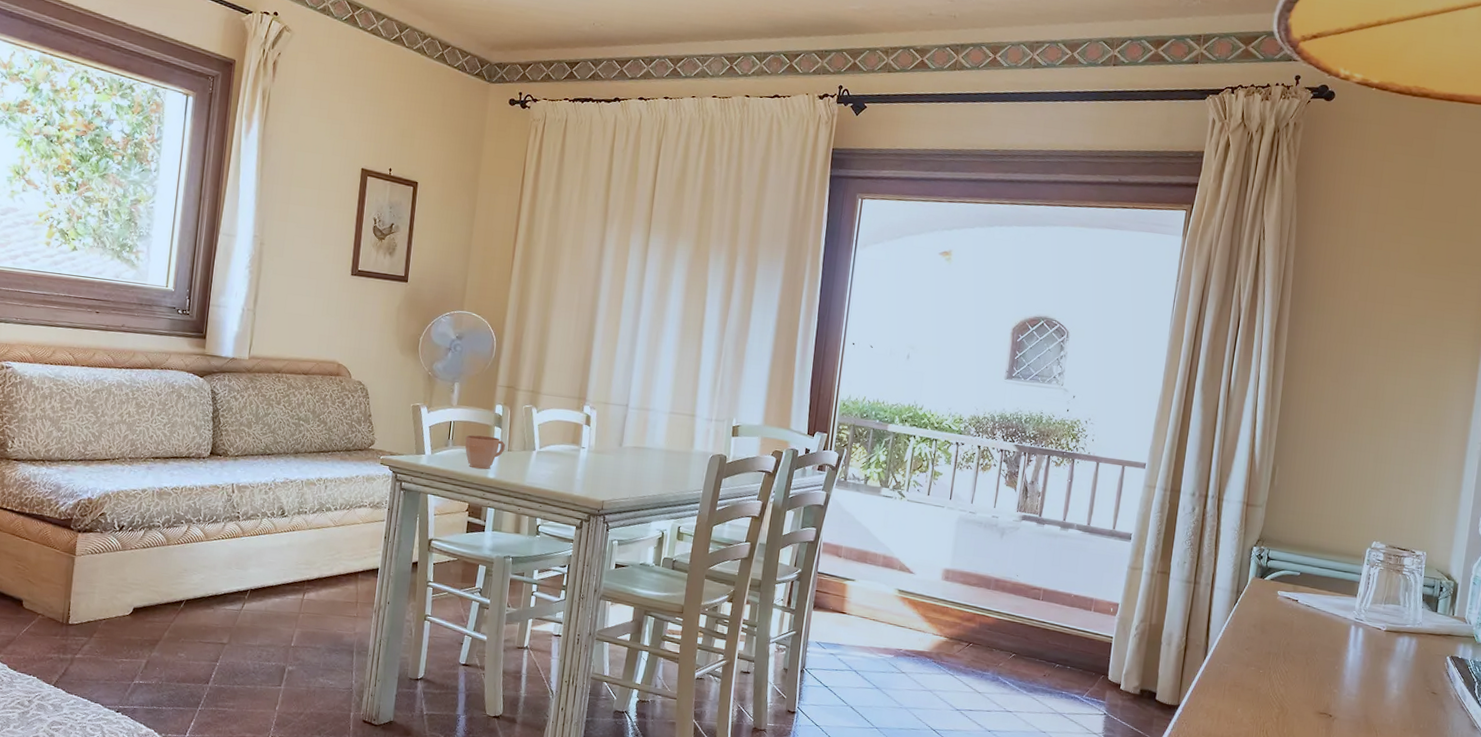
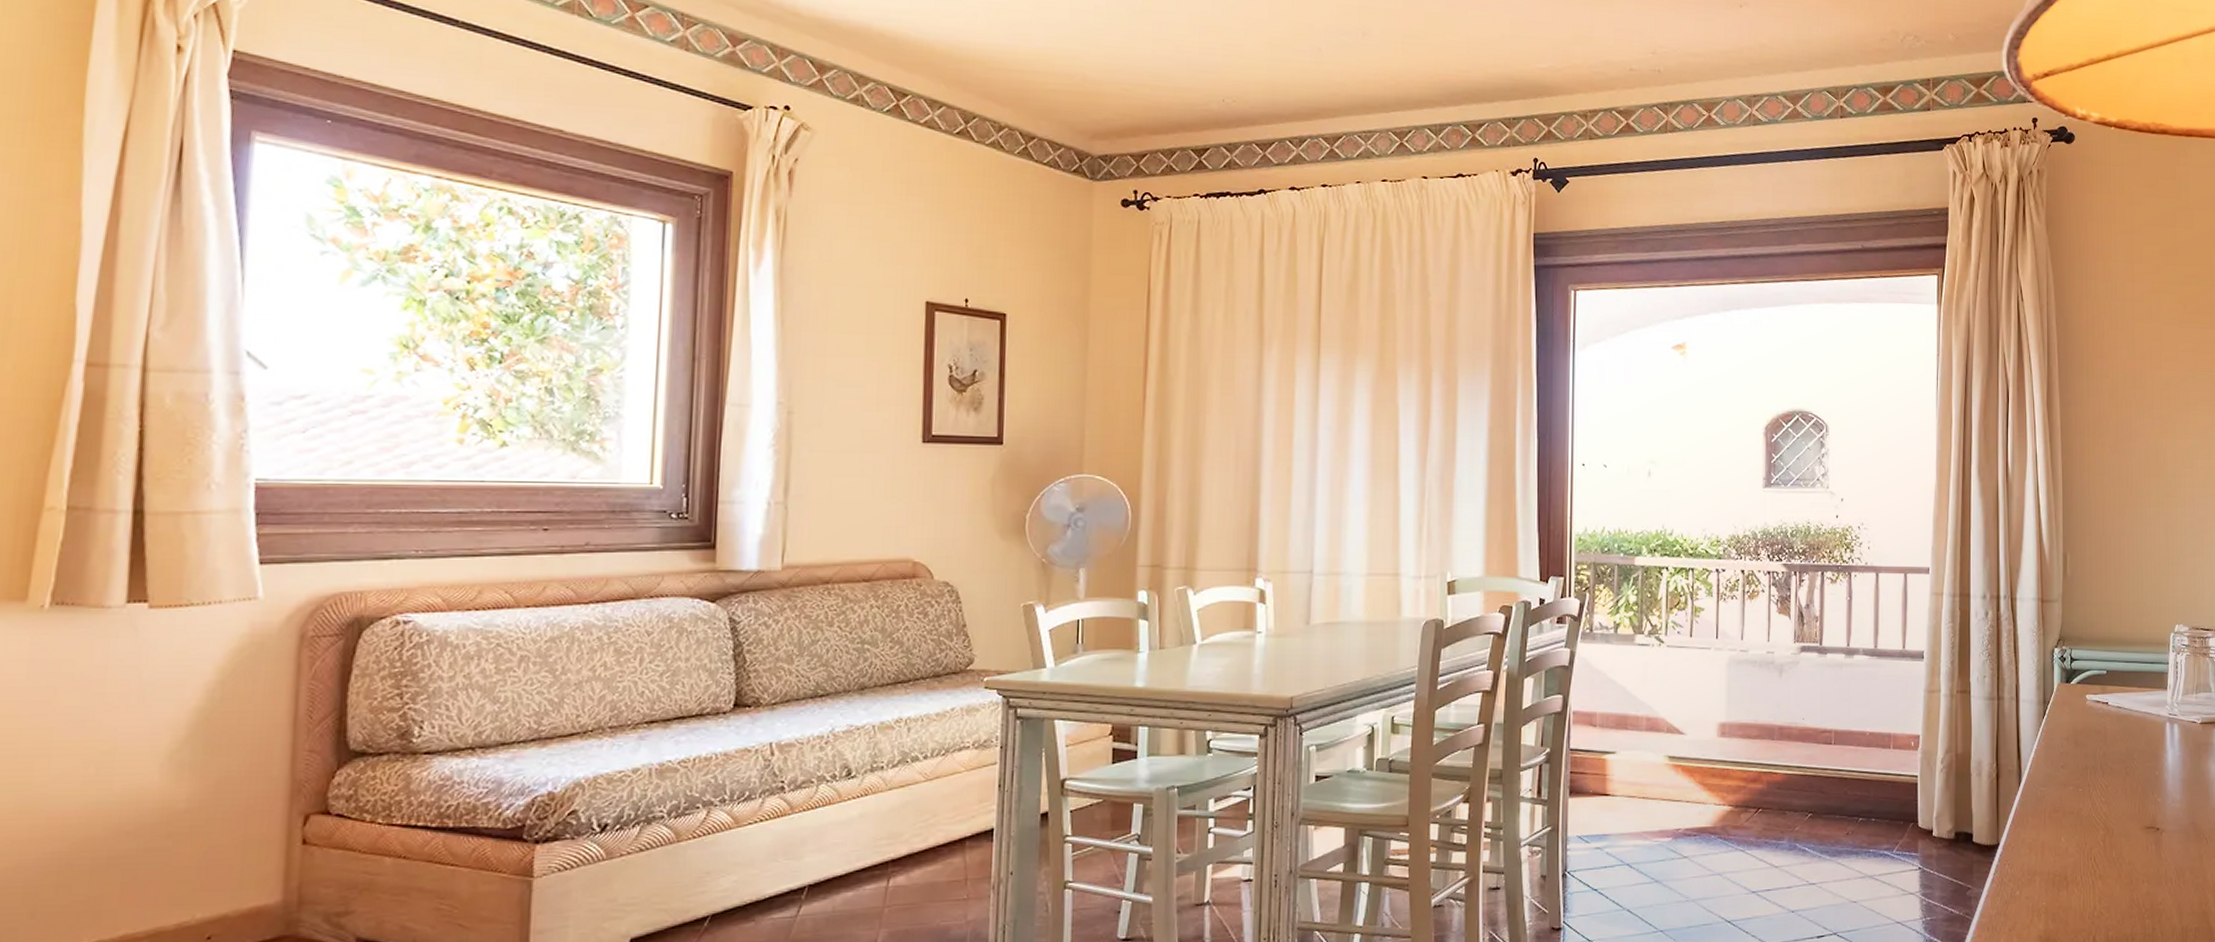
cup: present [465,435,505,470] -> none [1100,634,1155,678]

